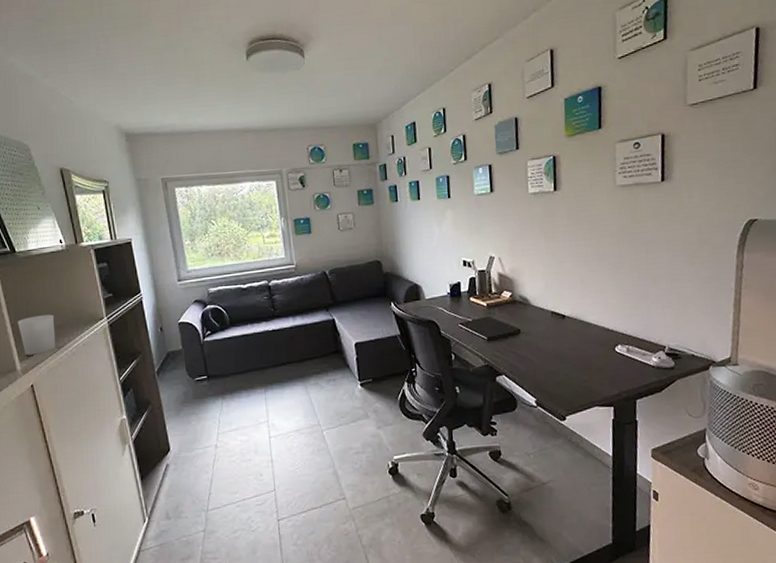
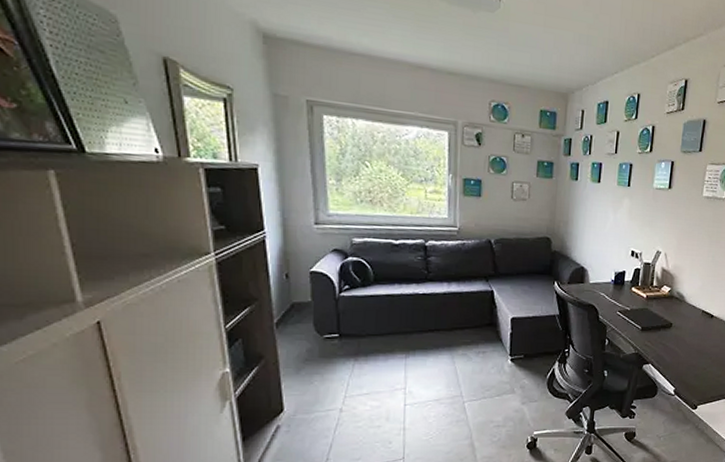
candle holder: present [17,314,56,356] -> none [81,237,139,286]

